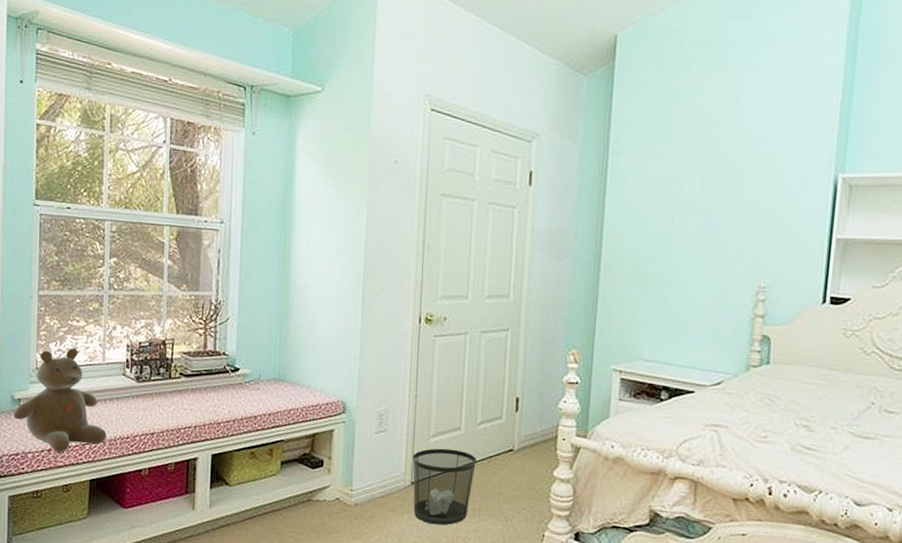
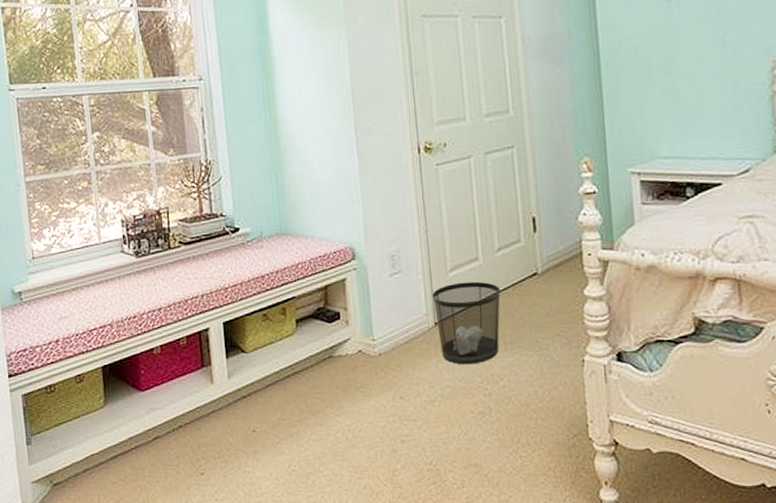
stuffed bear: present [14,347,107,452] -> none [16,231,113,342]

